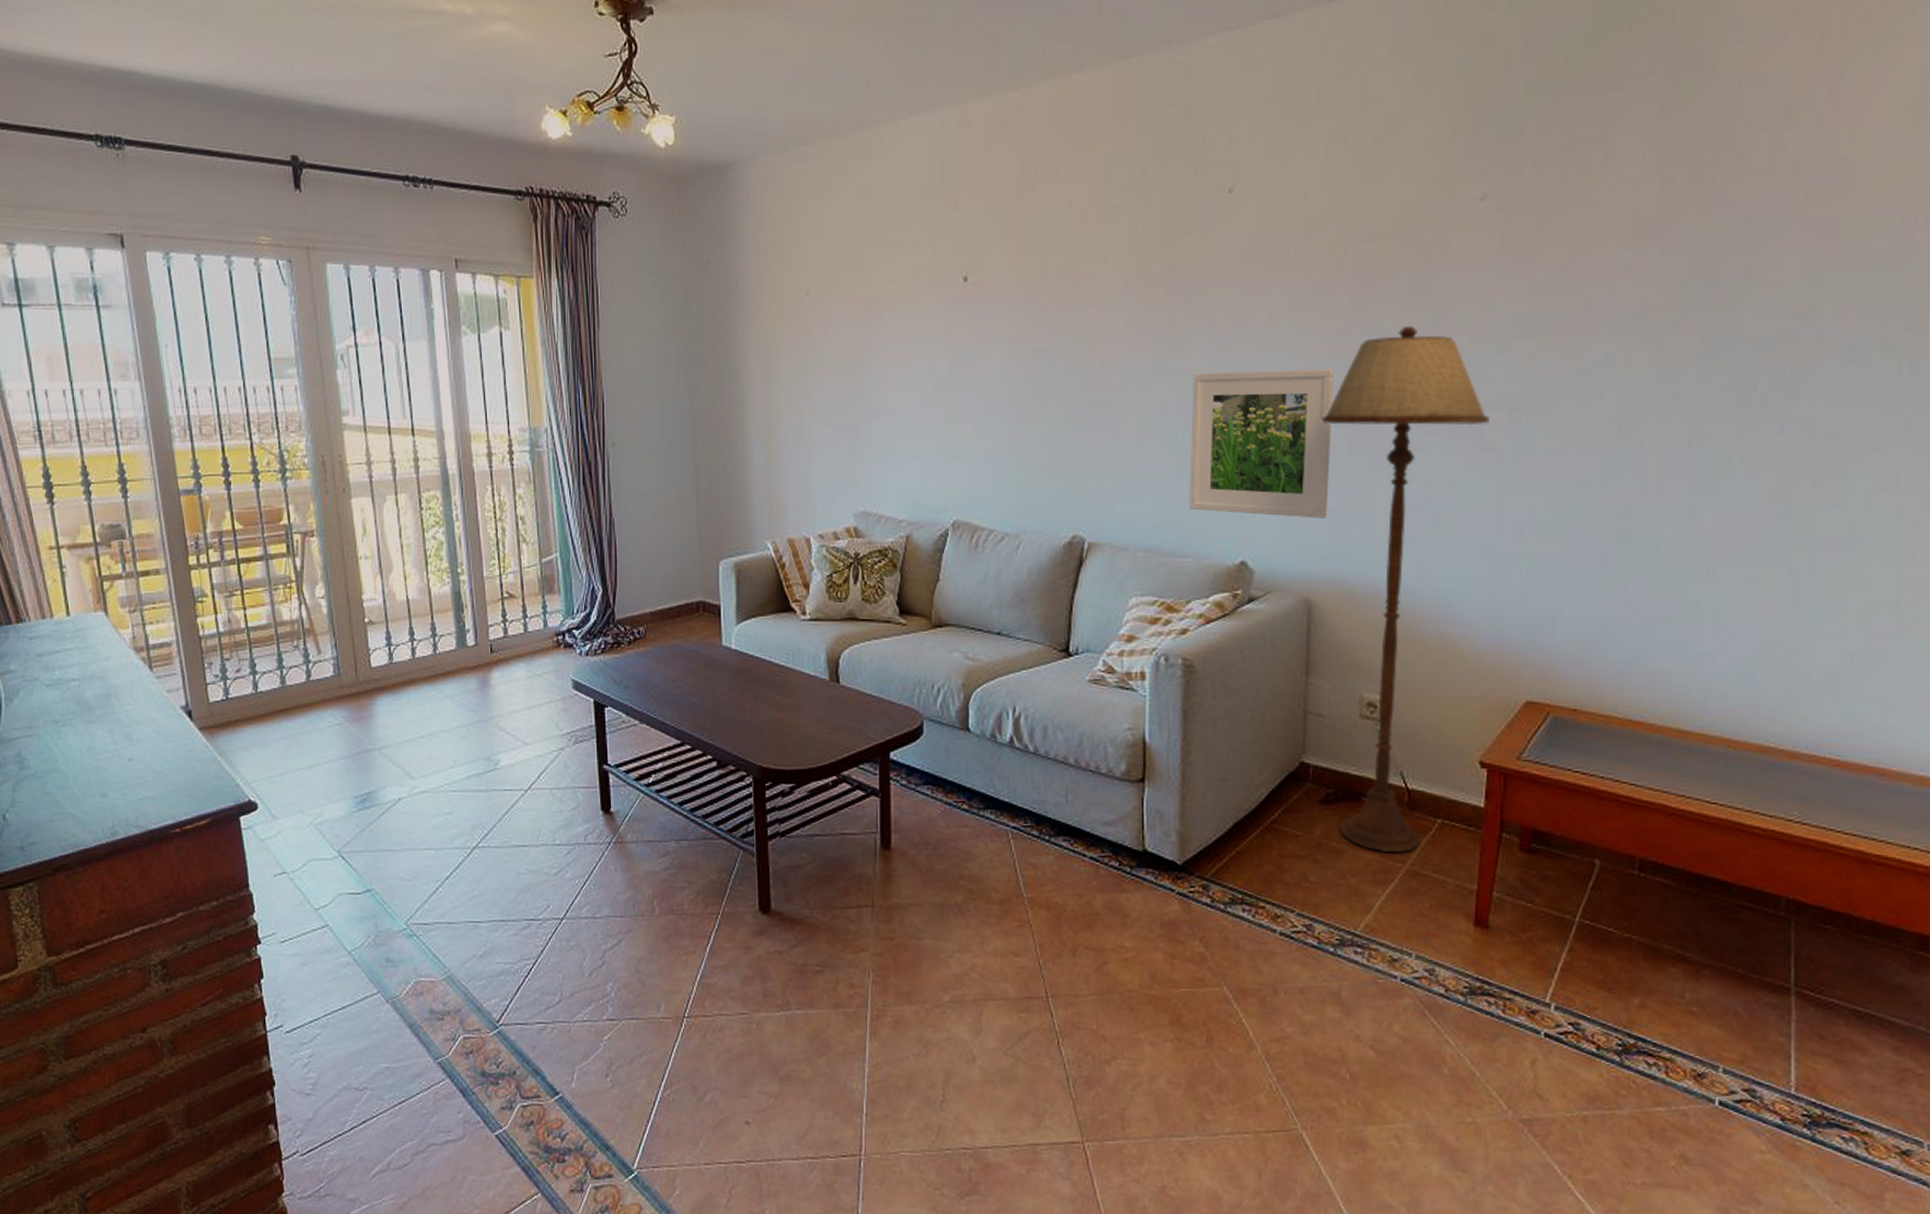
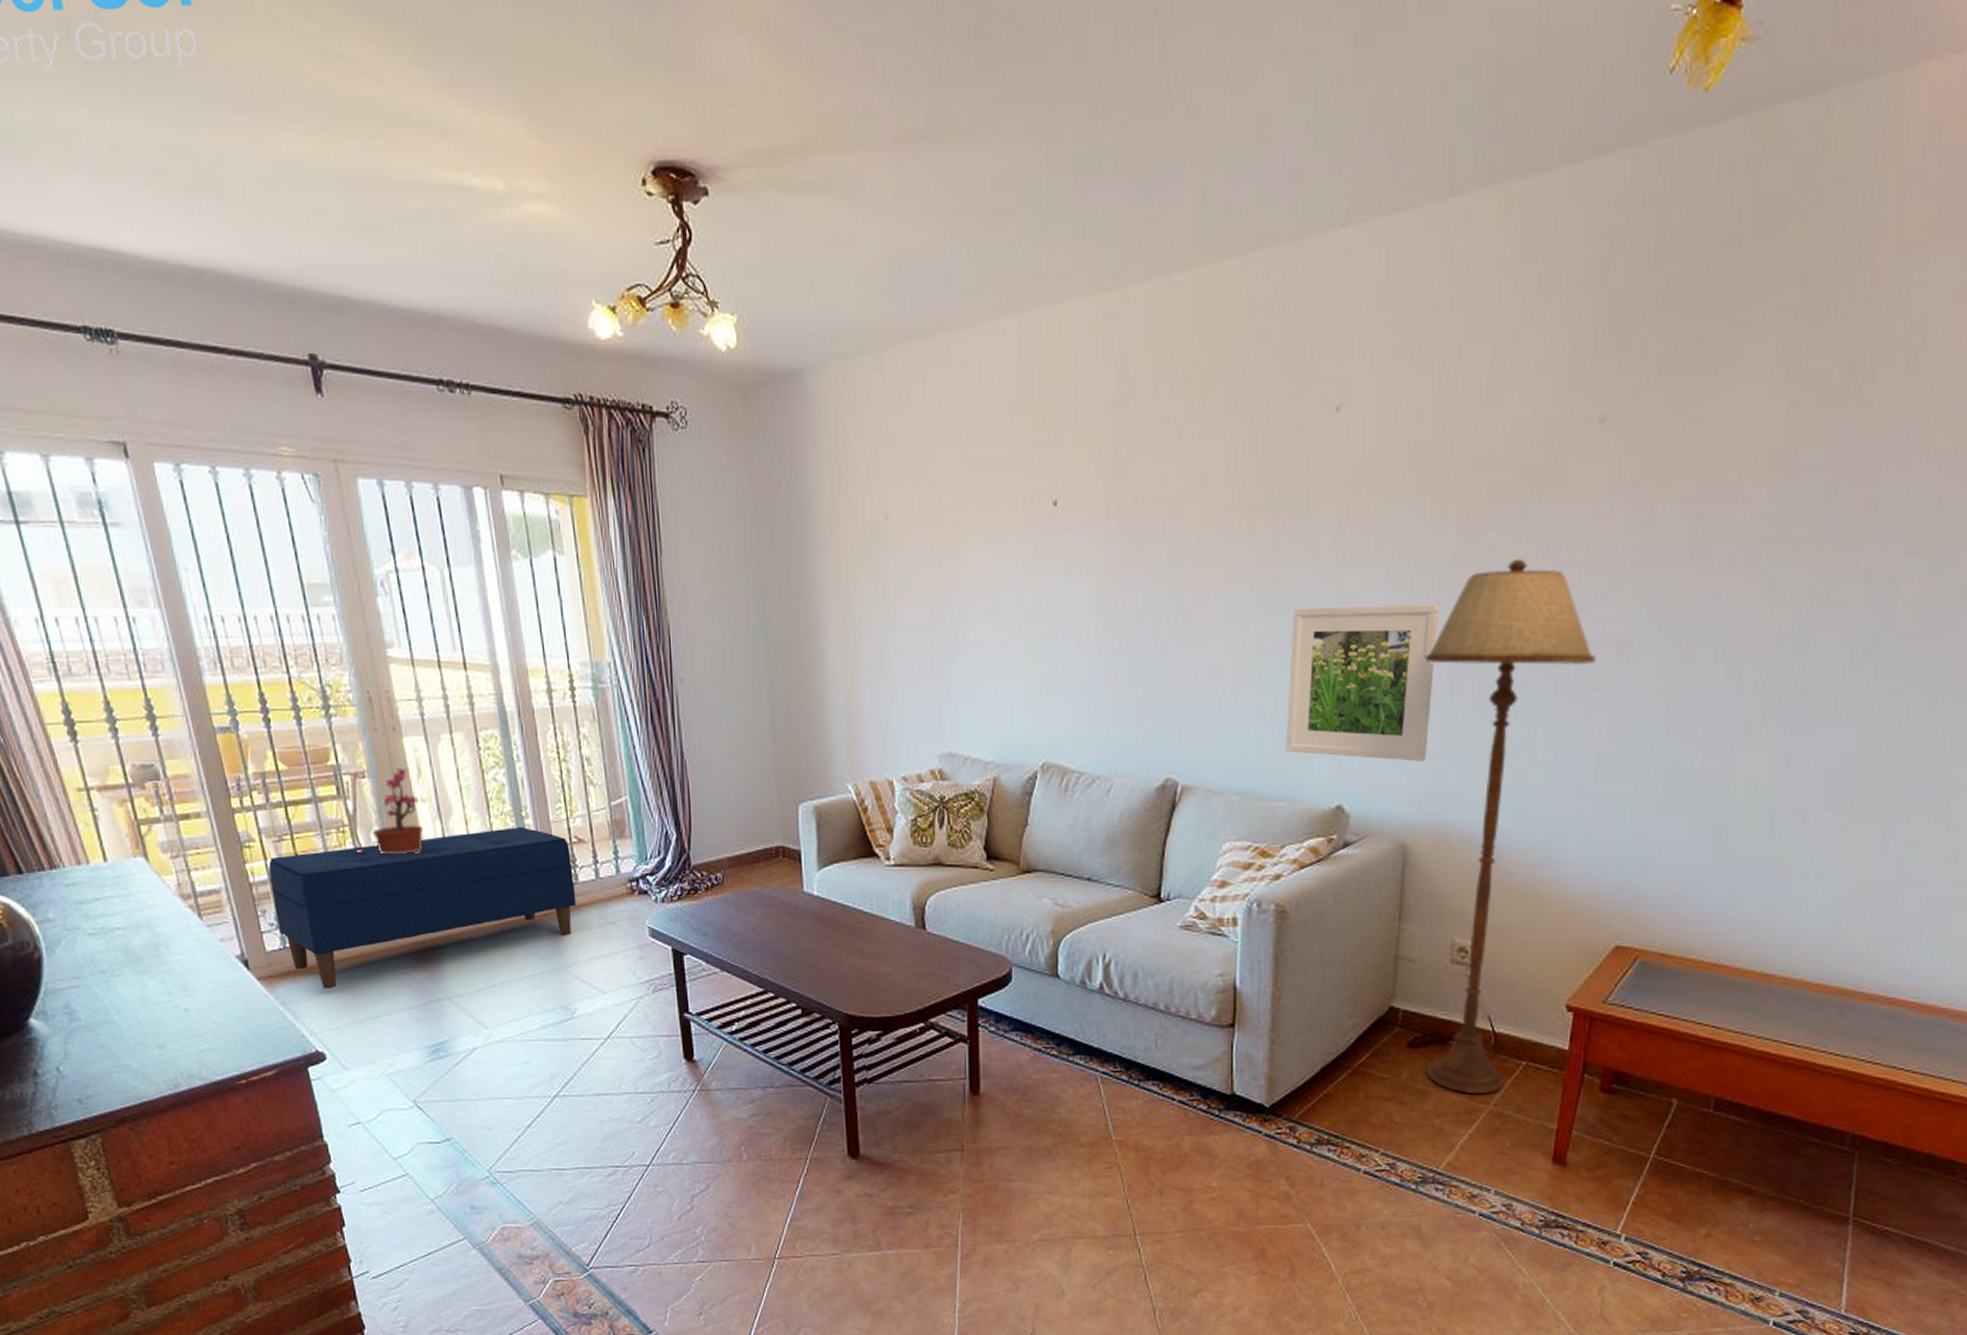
bench: none [218,582,505,739] -> present [268,826,577,989]
potted plant: none [300,526,364,609] -> present [356,767,423,855]

